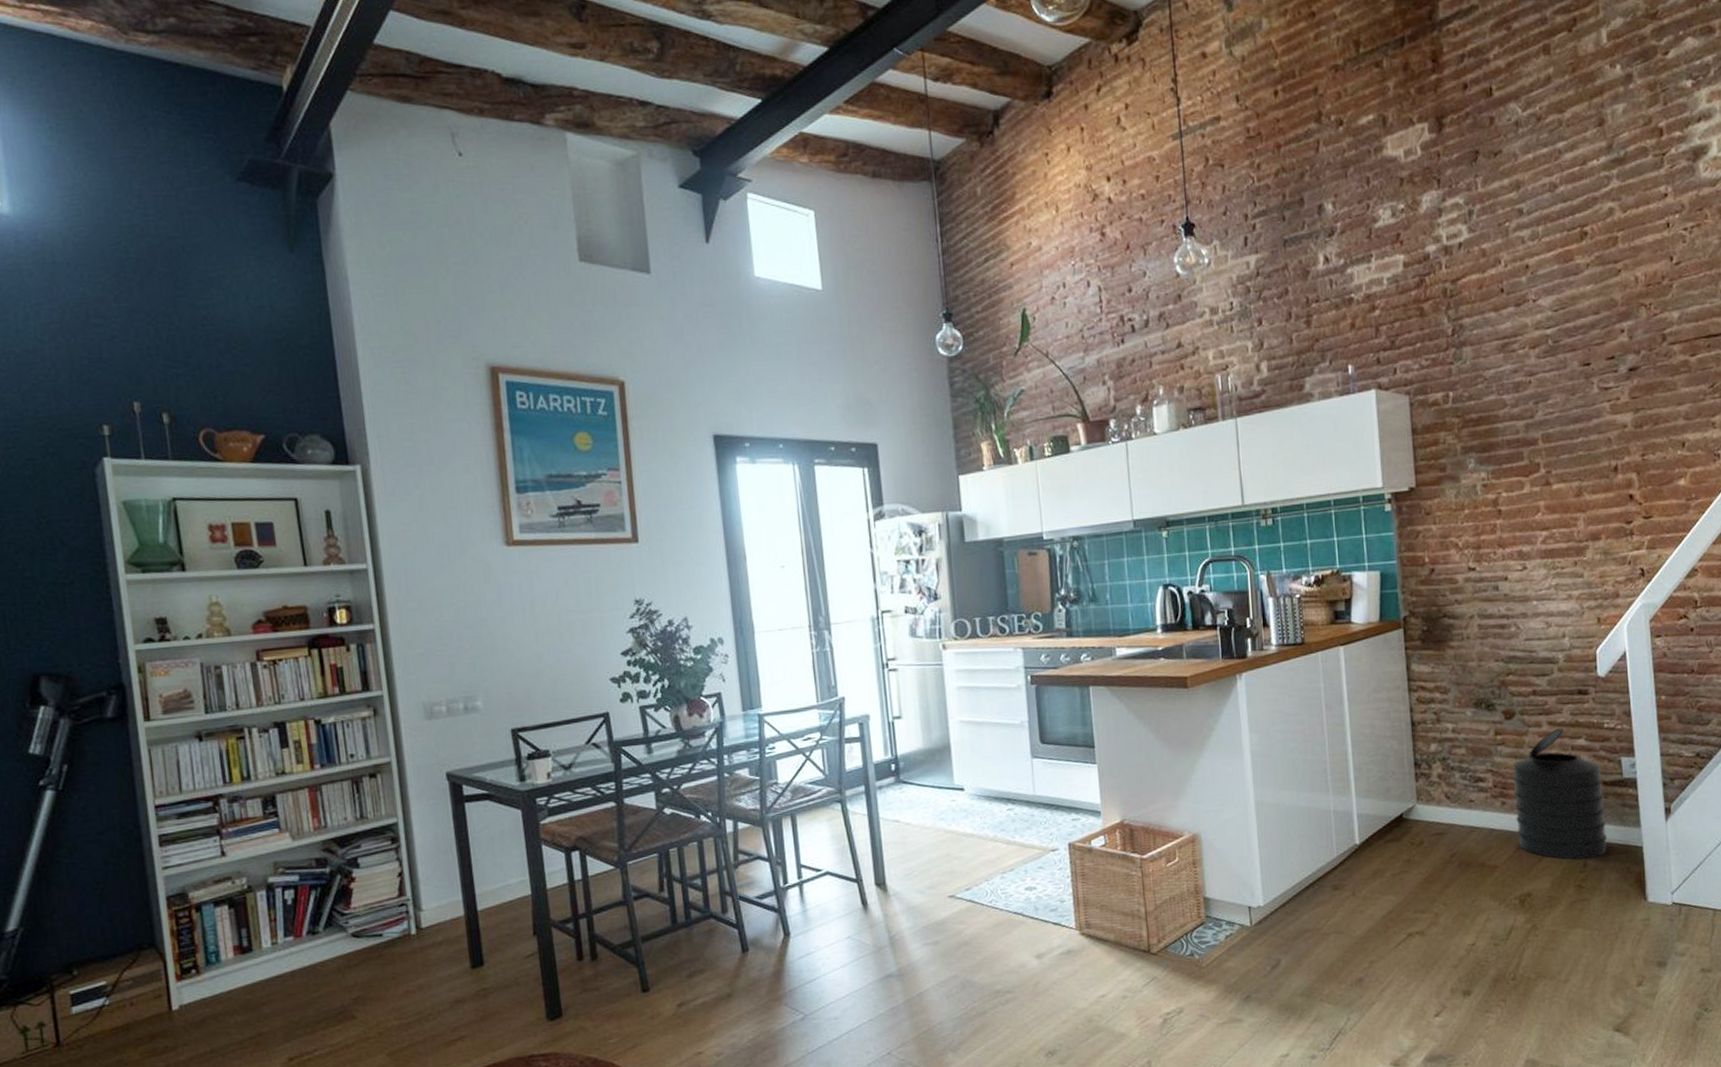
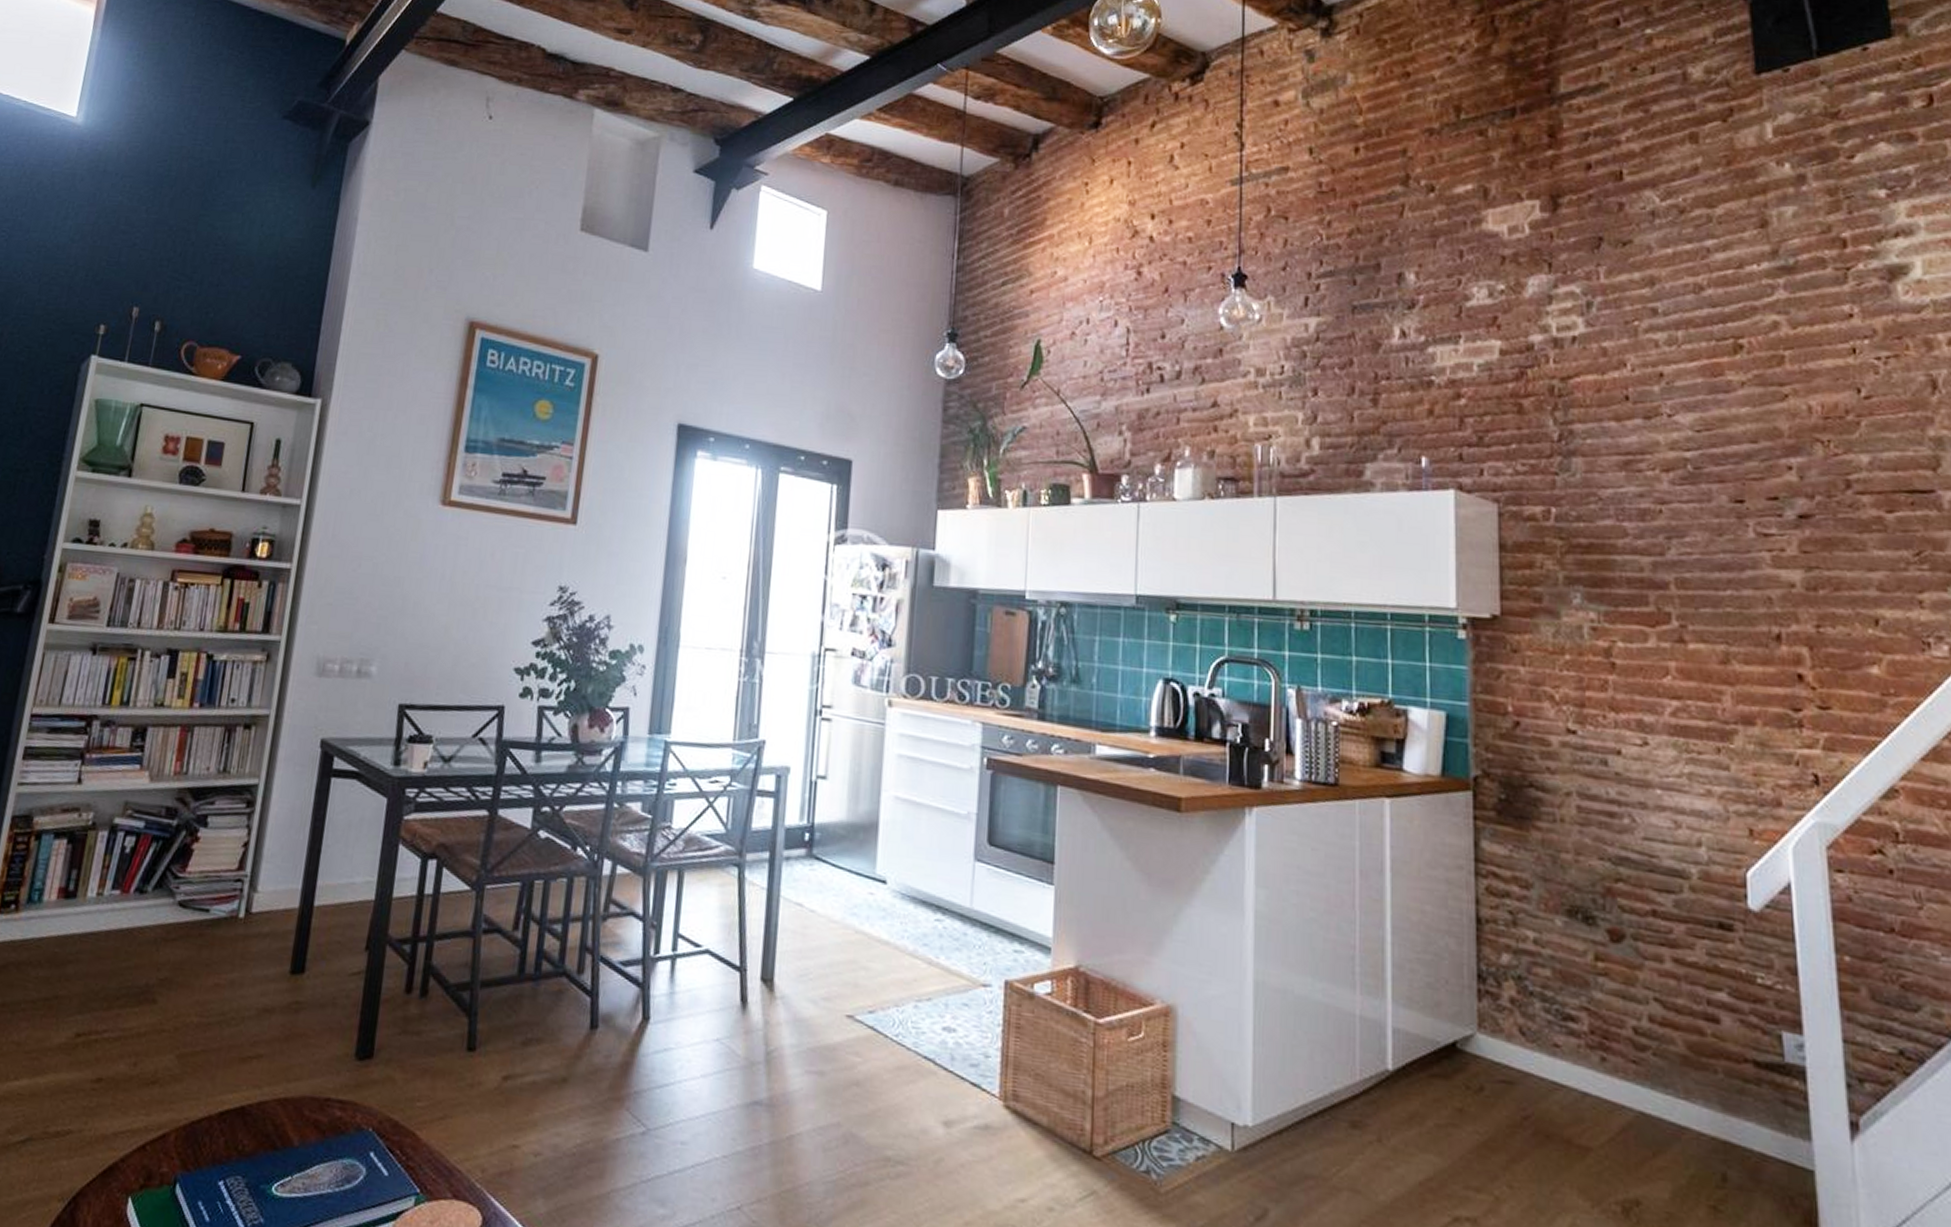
trash can: present [1513,727,1608,860] -> none [1618,969,1760,1171]

